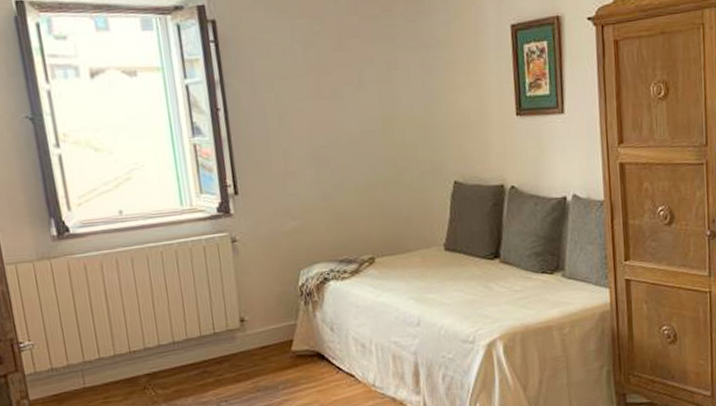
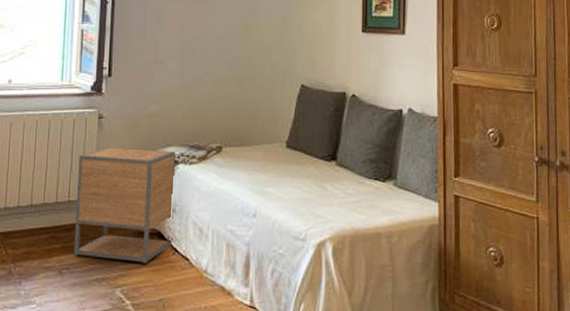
nightstand: none [217,268,335,387] -> present [73,147,176,263]

